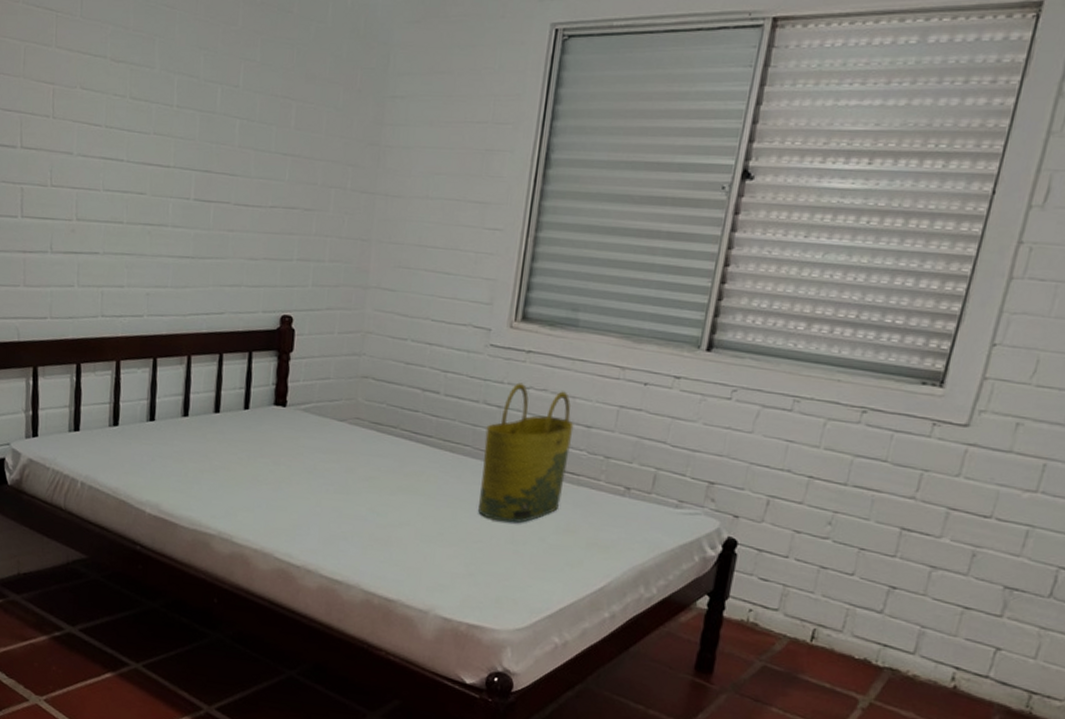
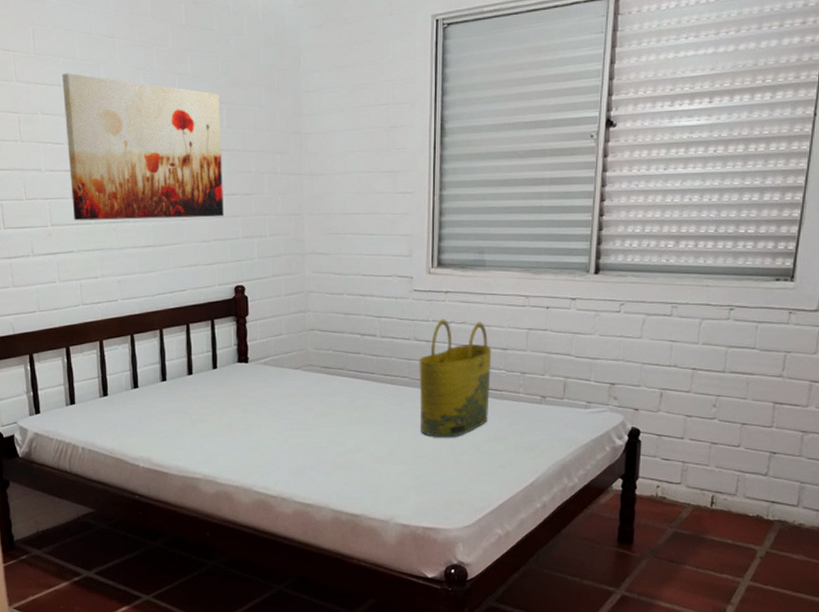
wall art: none [103,44,290,233] -> present [62,73,224,221]

